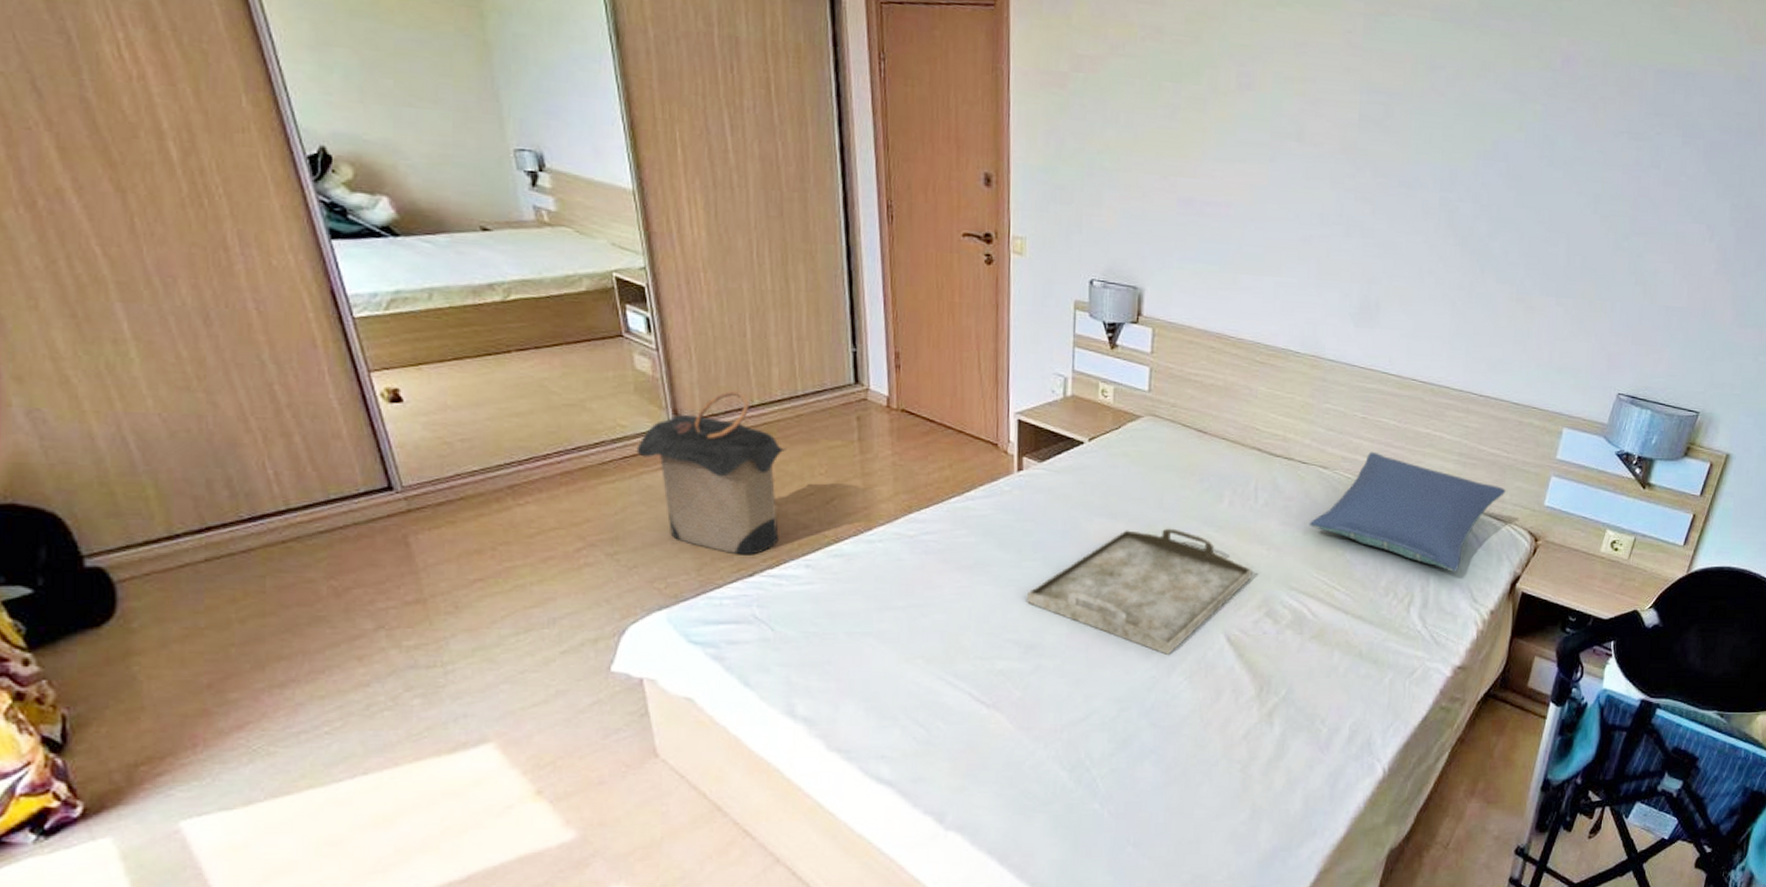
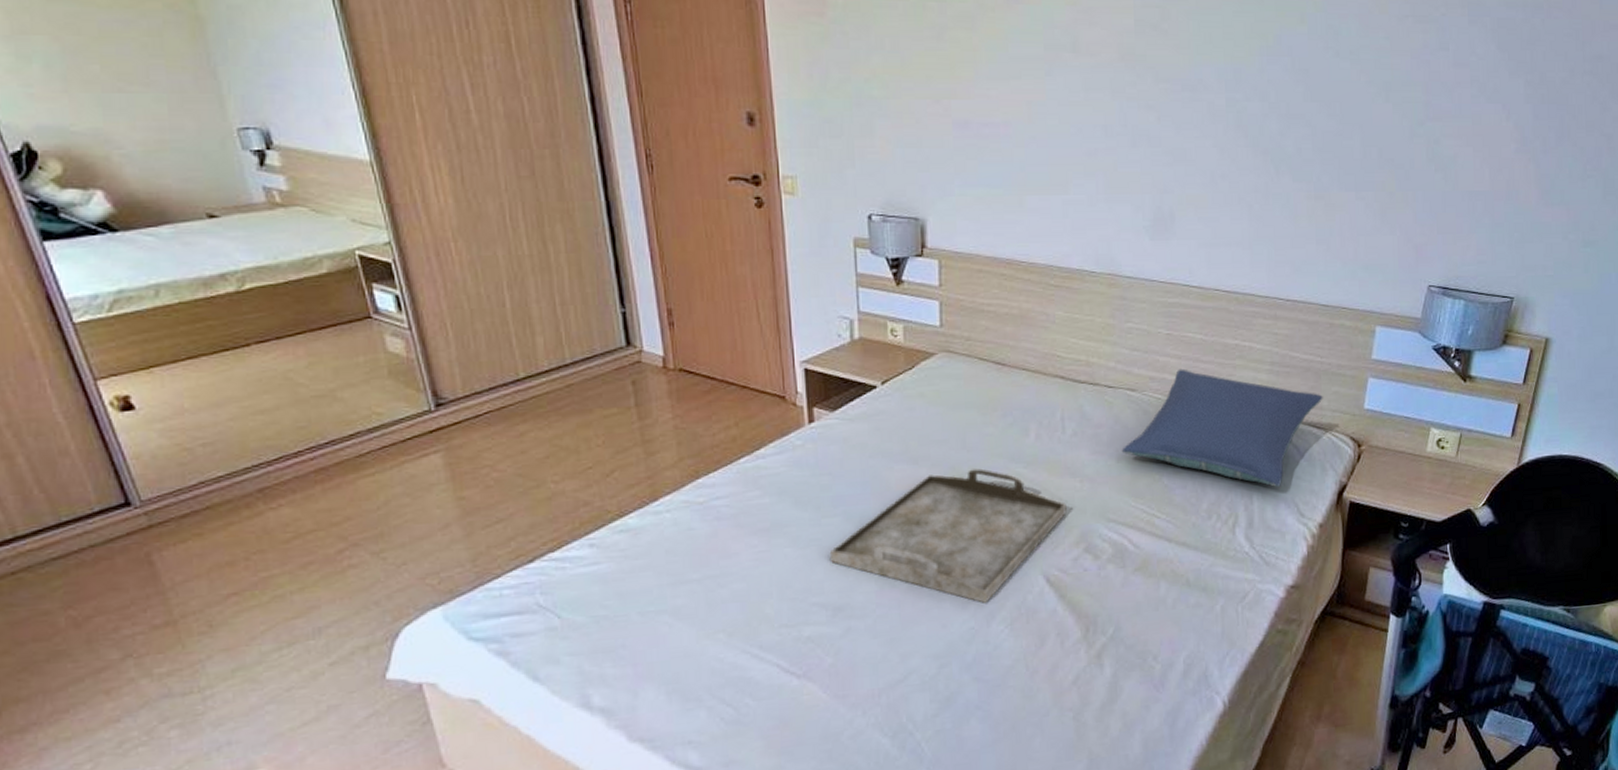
laundry hamper: present [636,390,786,555] -> none [395,364,558,541]

